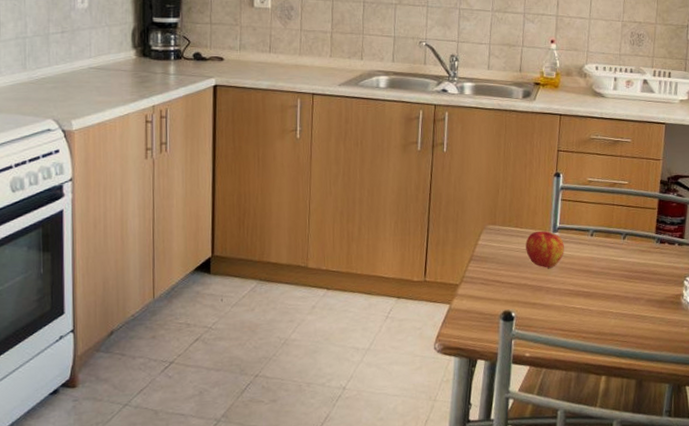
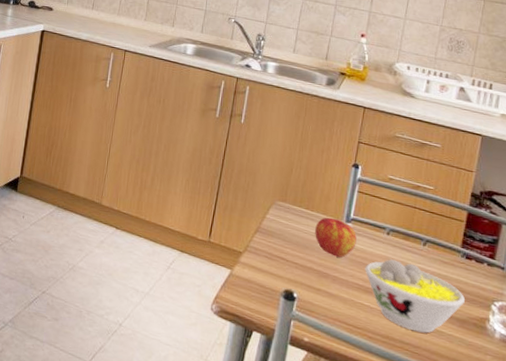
bowl: none [574,258,662,322] -> present [365,259,465,333]

